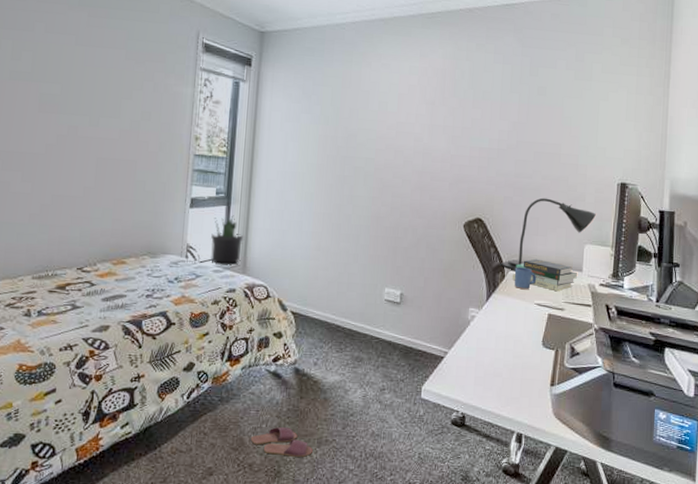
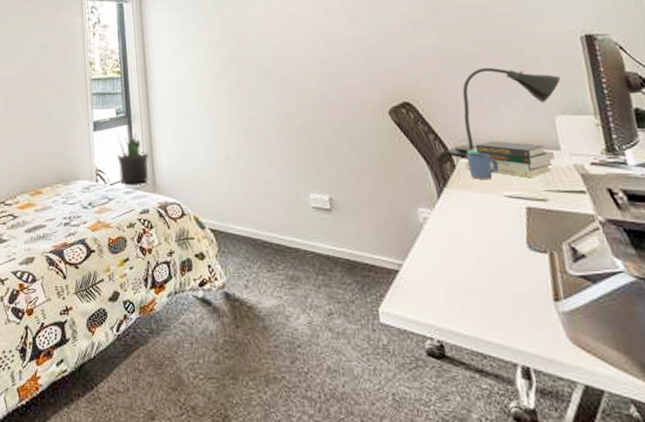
slippers: present [251,426,313,457] -> none [190,361,261,398]

